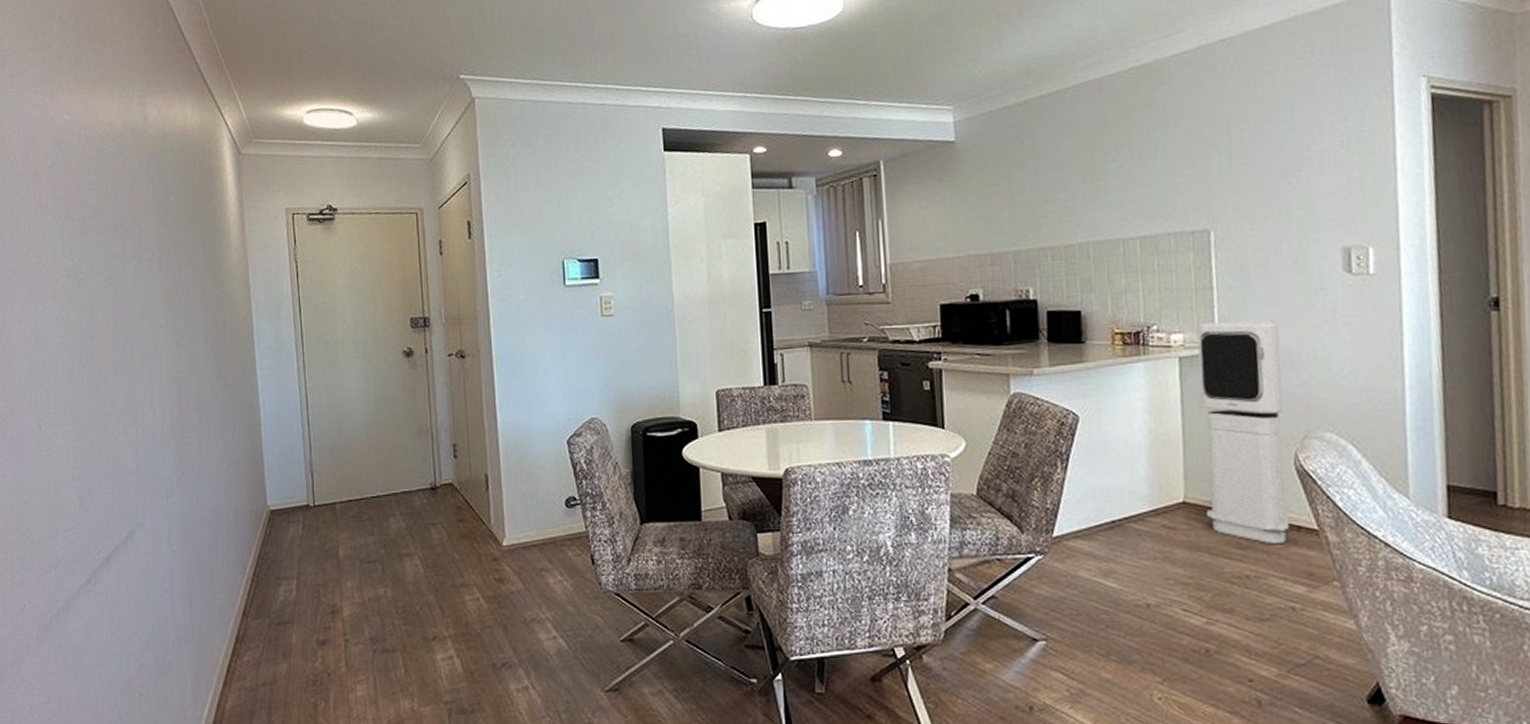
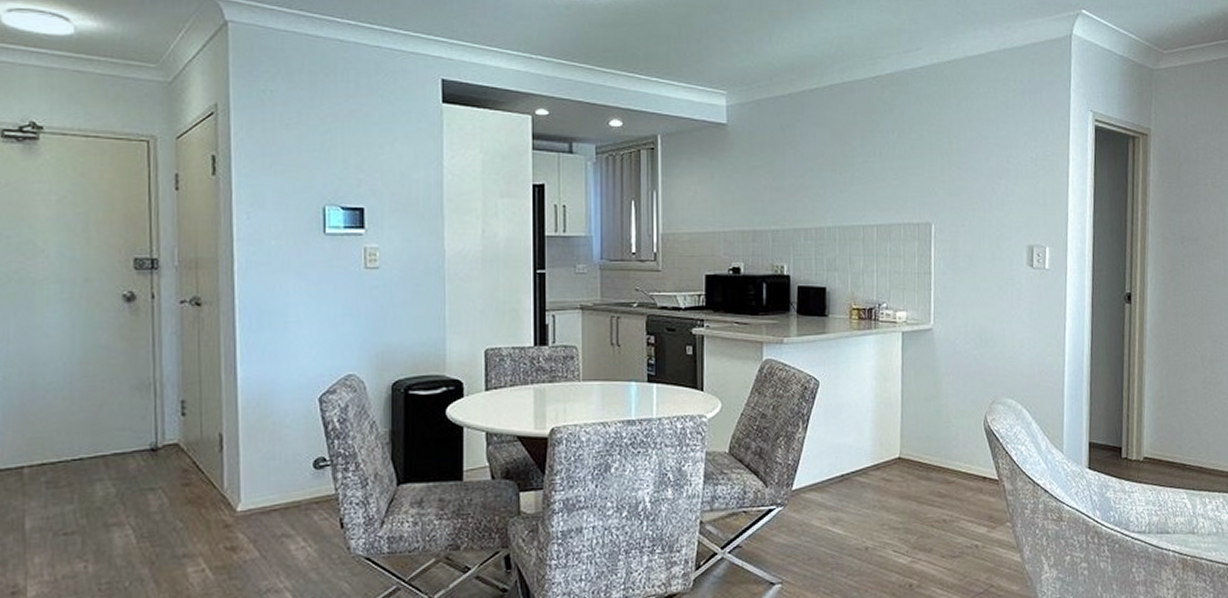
air purifier: present [1196,319,1289,545] -> none [916,303,979,493]

